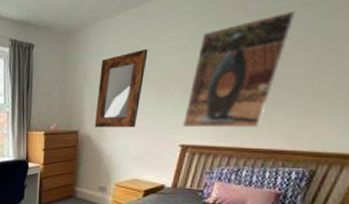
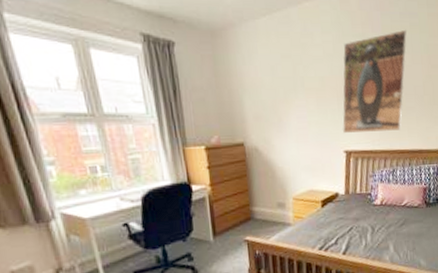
home mirror: present [94,49,149,128] -> none [255,55,302,138]

